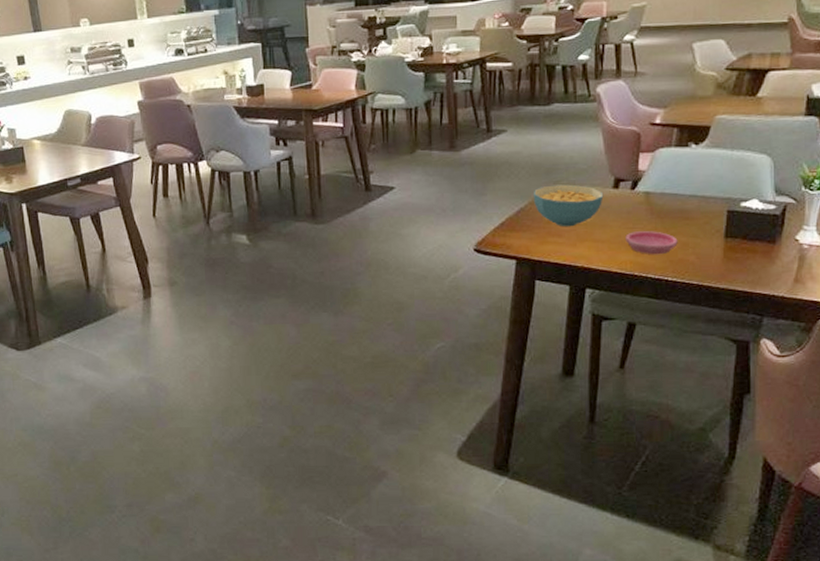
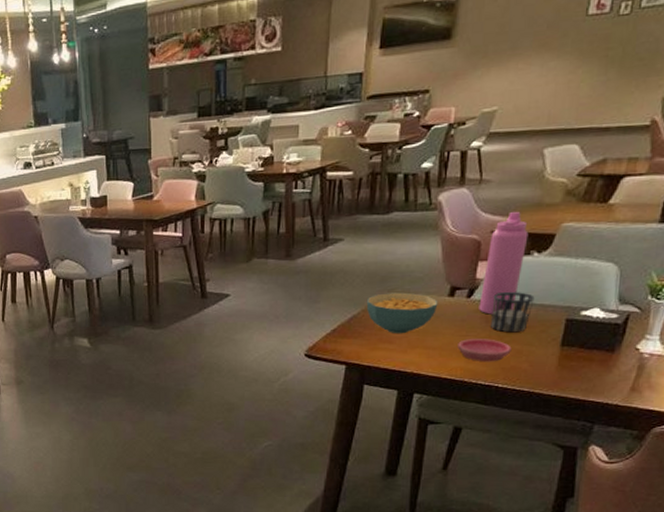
water bottle: none [643,103,685,207] -> present [479,211,529,315]
cup: none [656,183,696,225] -> present [491,291,535,333]

